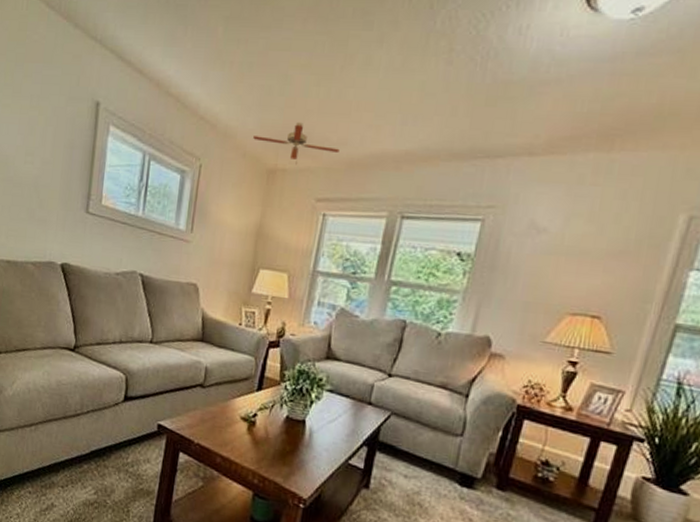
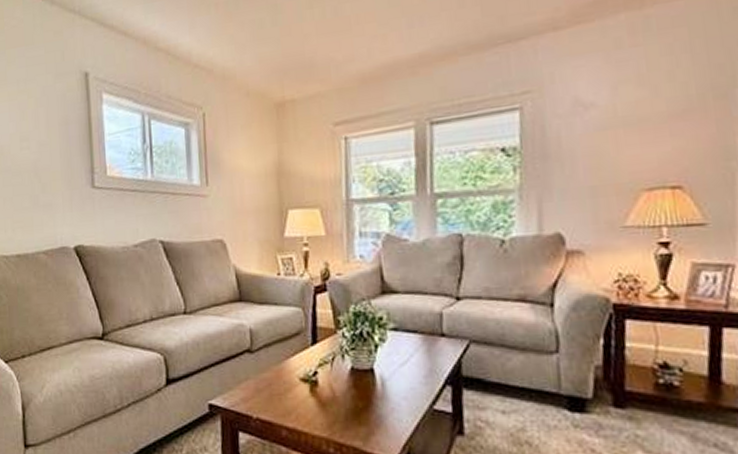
ceiling fan: present [253,121,340,165] -> none [254,47,348,93]

